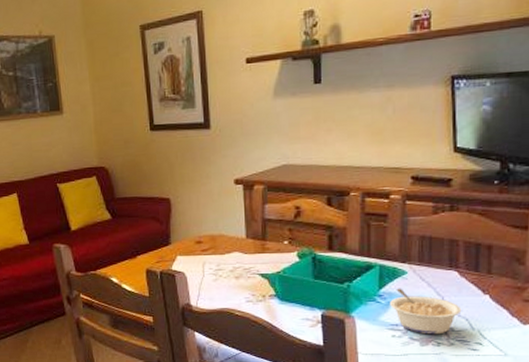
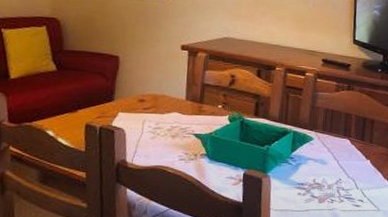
legume: present [390,288,462,335] -> none [299,152,351,193]

